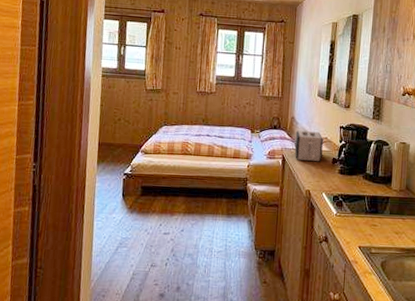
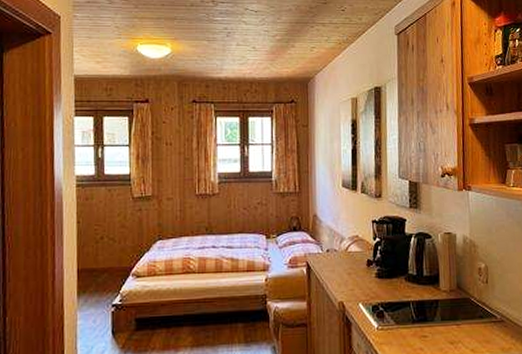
toaster: present [294,130,323,162] -> none [319,229,354,267]

